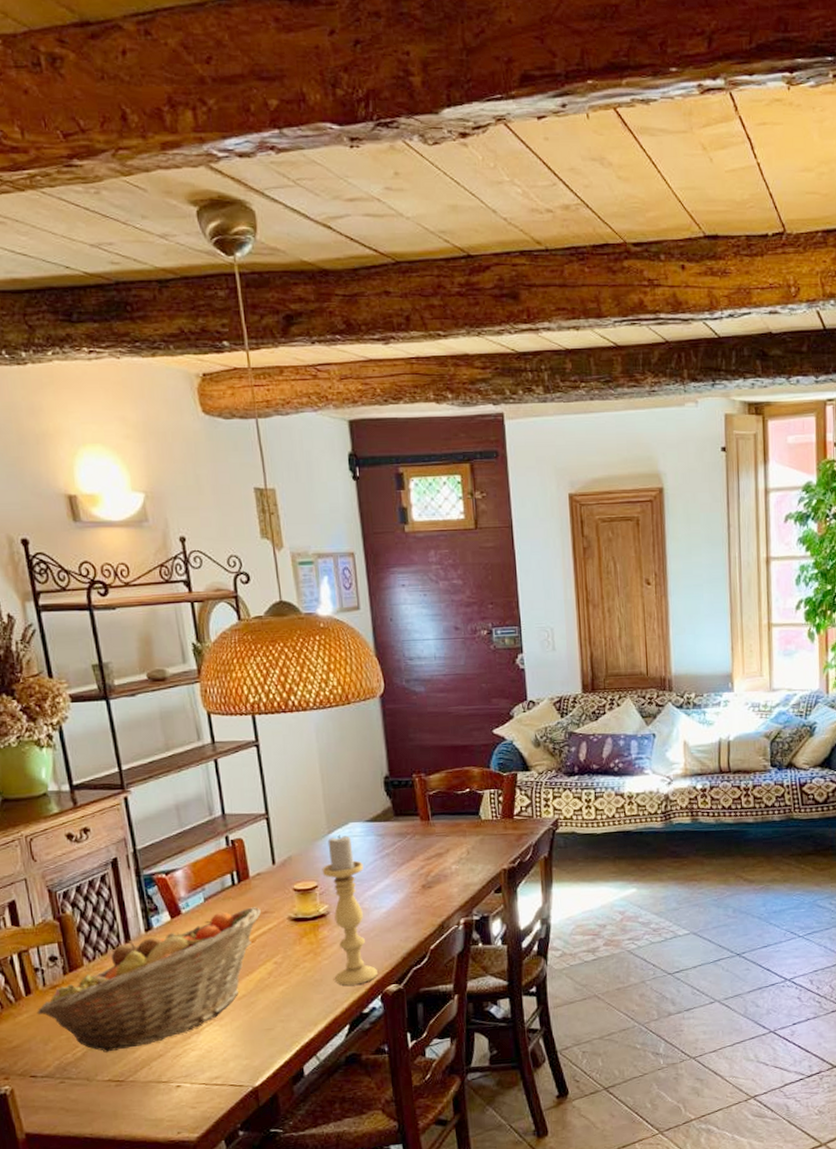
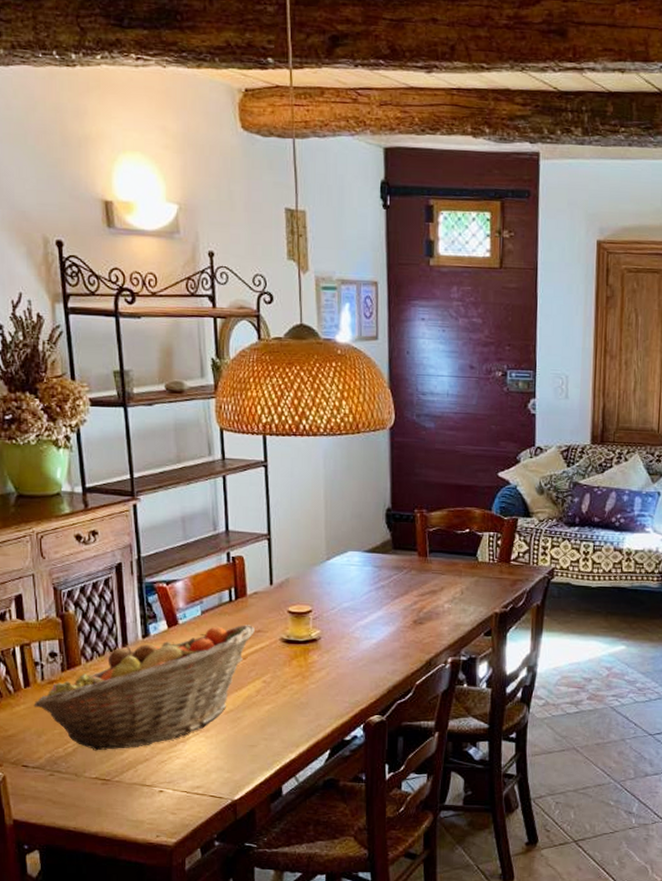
candle holder: present [322,835,378,986] -> none [317,562,362,712]

